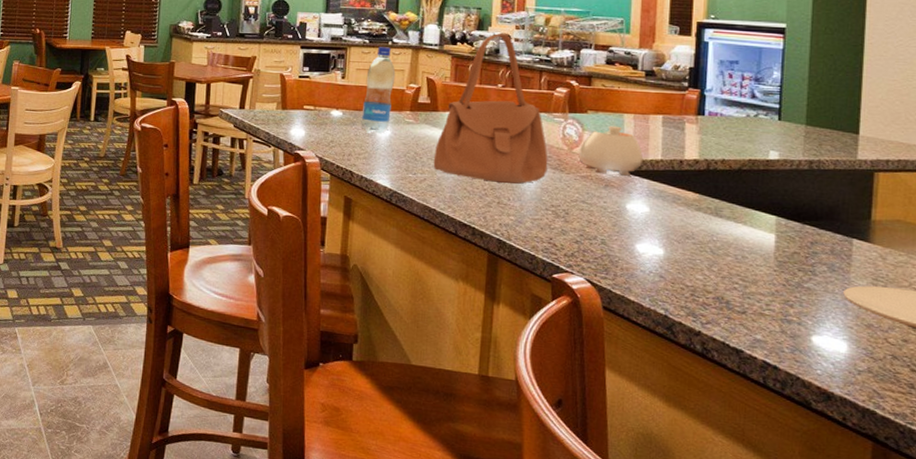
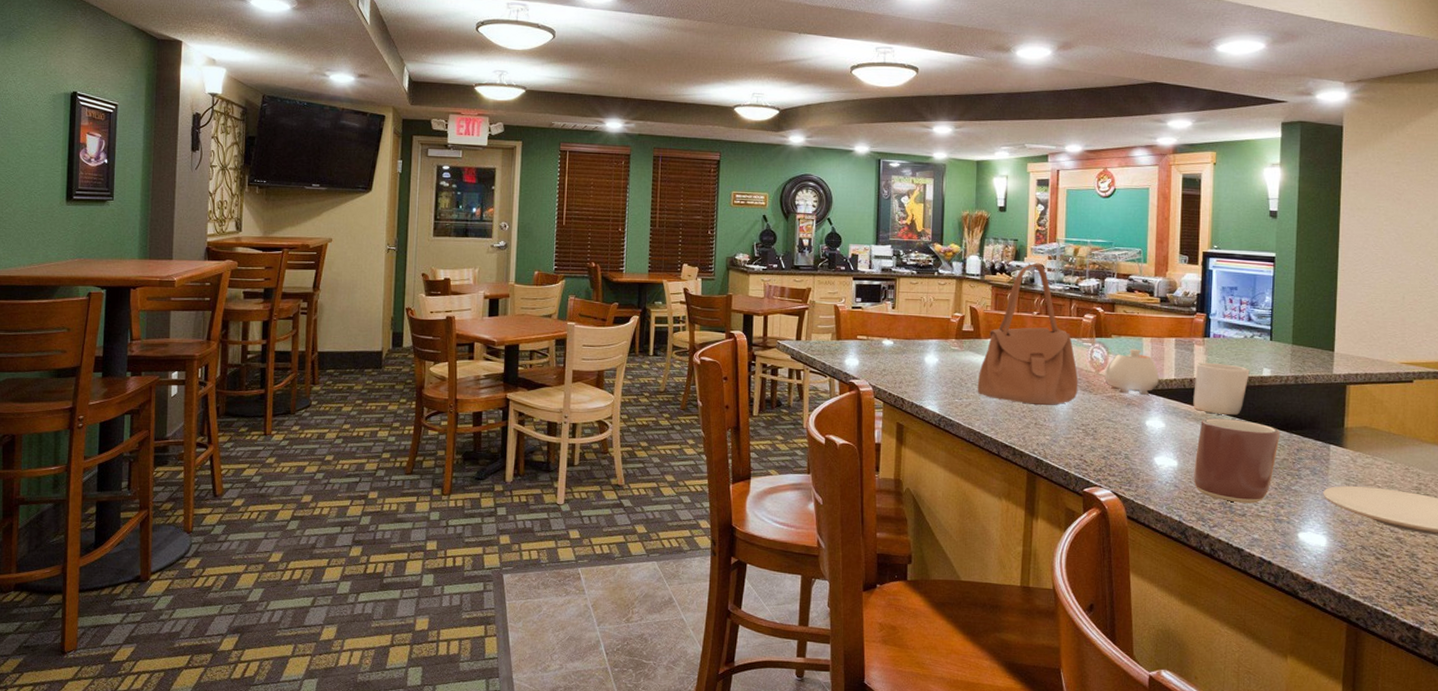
bottle: present [361,47,396,135] -> none [910,277,942,363]
mug: none [683,142,753,202] -> present [1193,362,1250,416]
mug: none [683,203,790,300] -> present [1193,417,1281,504]

